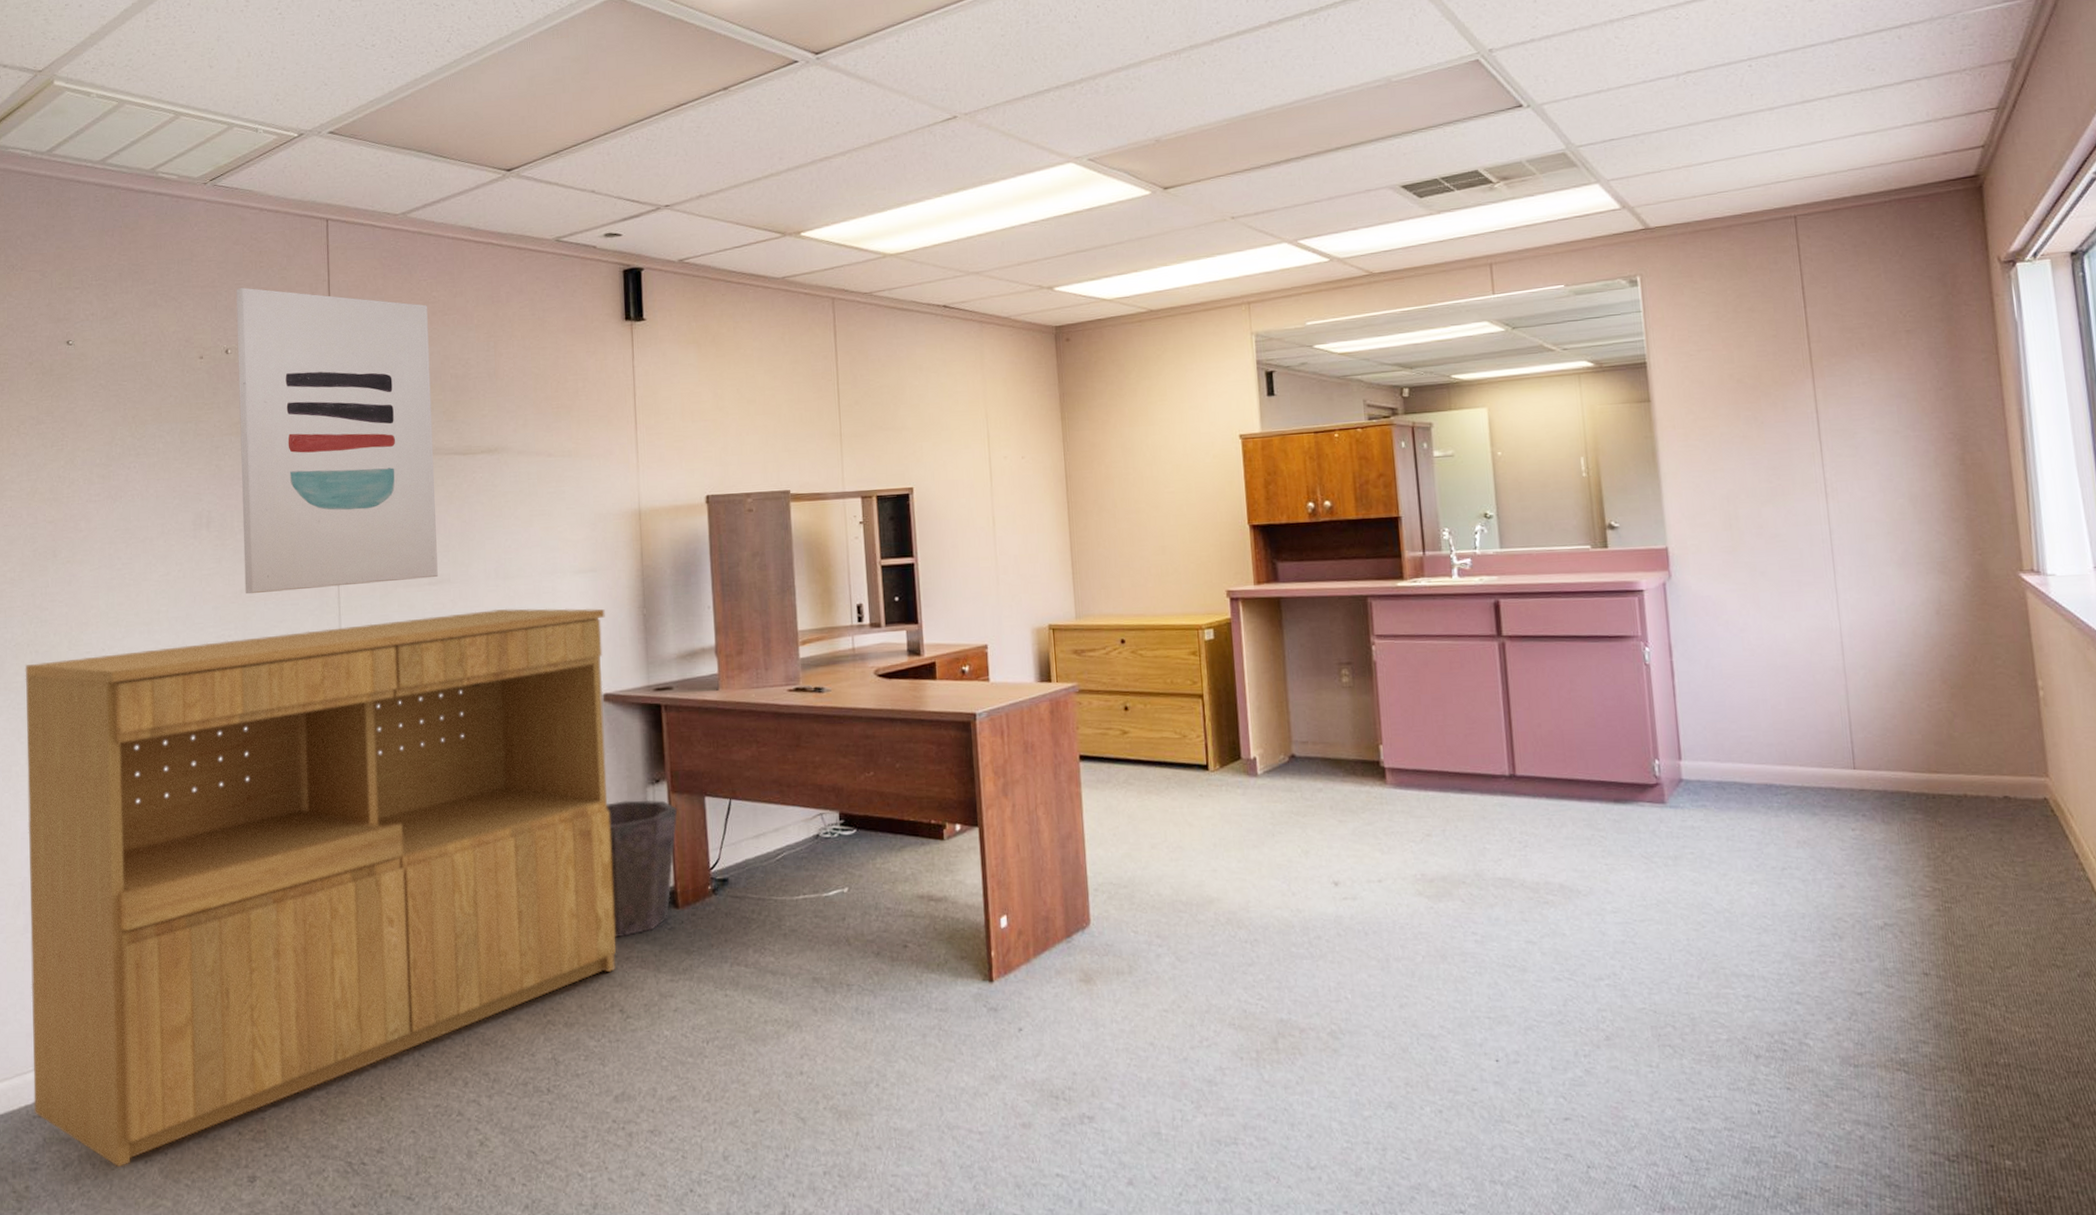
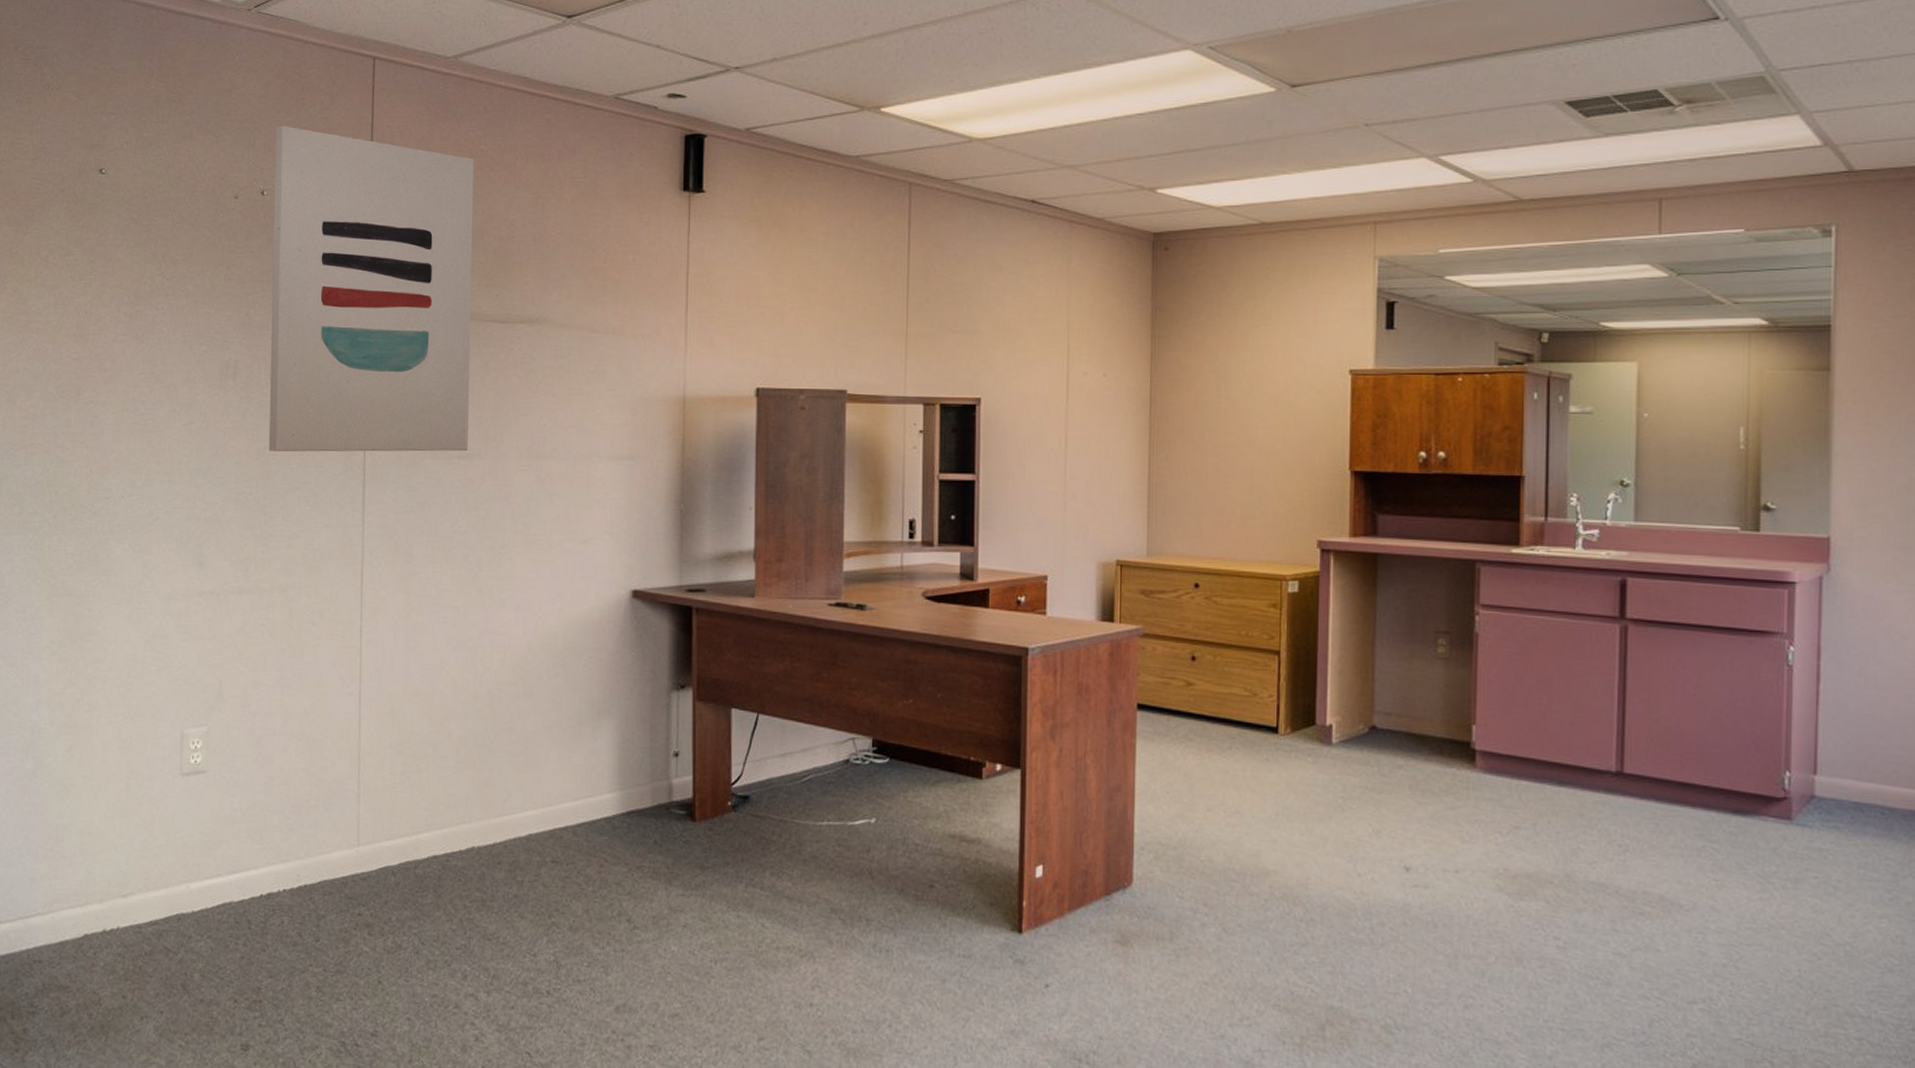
bookcase: present [25,608,617,1167] -> none [35,490,640,1020]
waste bin: present [607,799,678,937] -> none [627,704,702,845]

